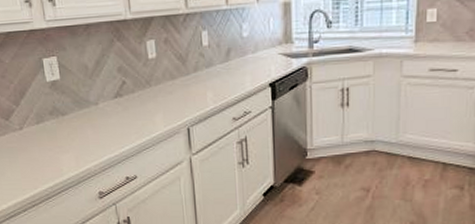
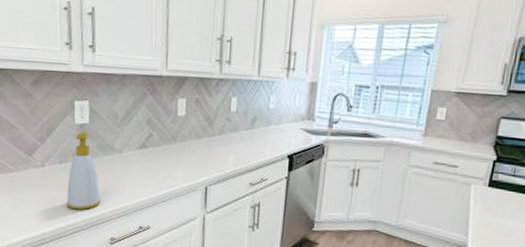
soap bottle: none [47,88,83,168] -> present [66,131,100,210]

